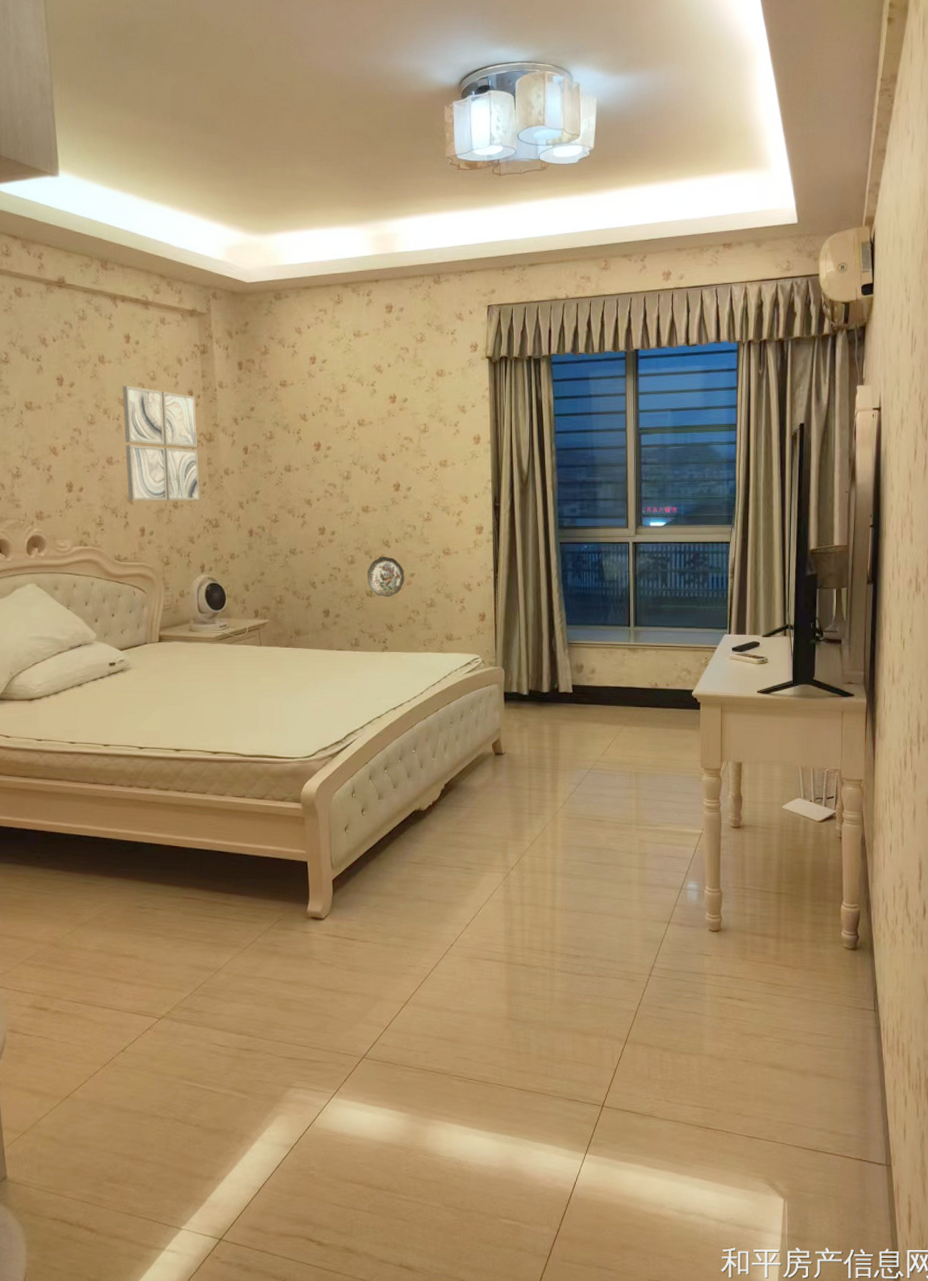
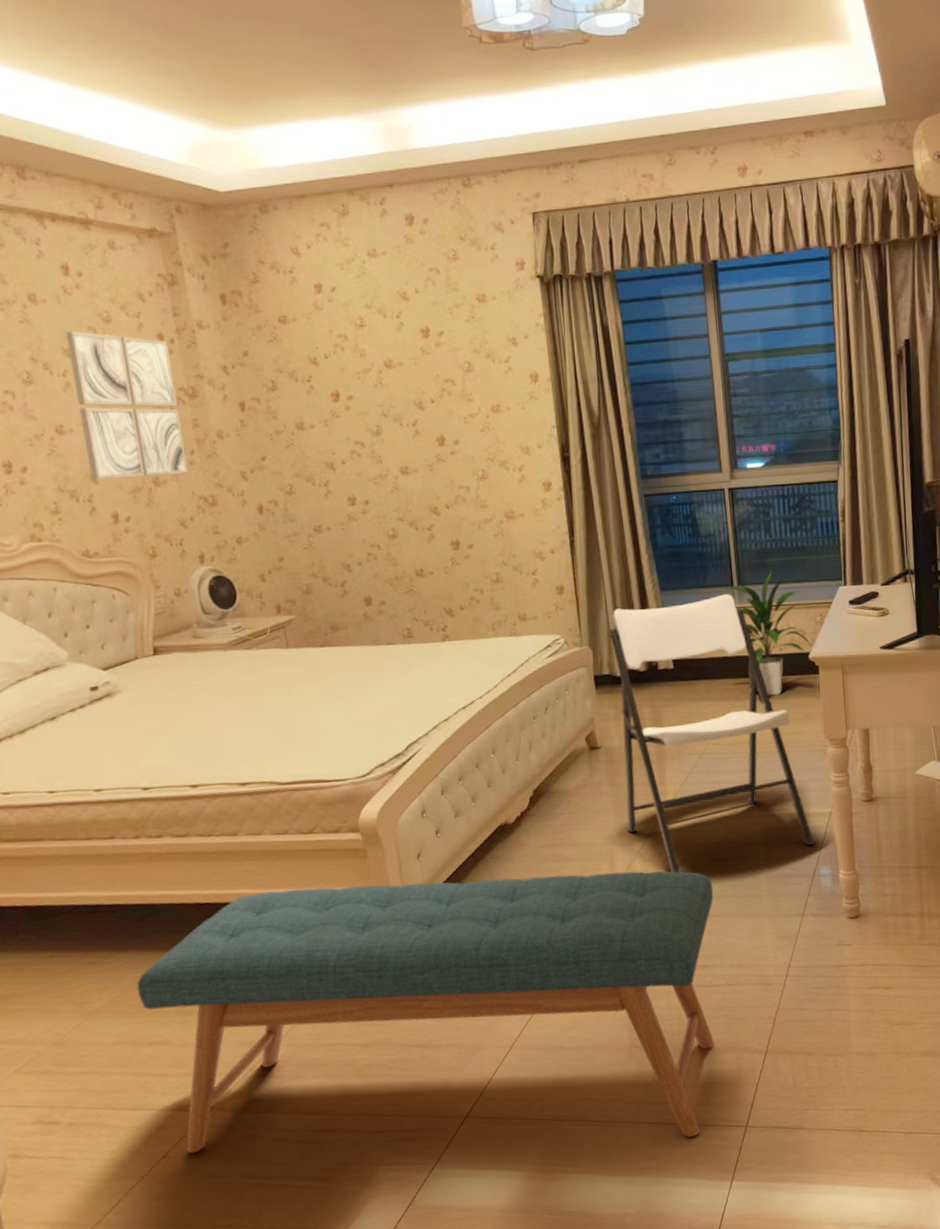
bench: none [117,843,591,1108] -> present [136,871,715,1154]
decorative plate: present [367,556,404,597] -> none [414,526,462,576]
chair: none [520,633,685,871] -> present [609,594,815,873]
indoor plant: none [620,615,695,725] -> present [722,569,812,696]

